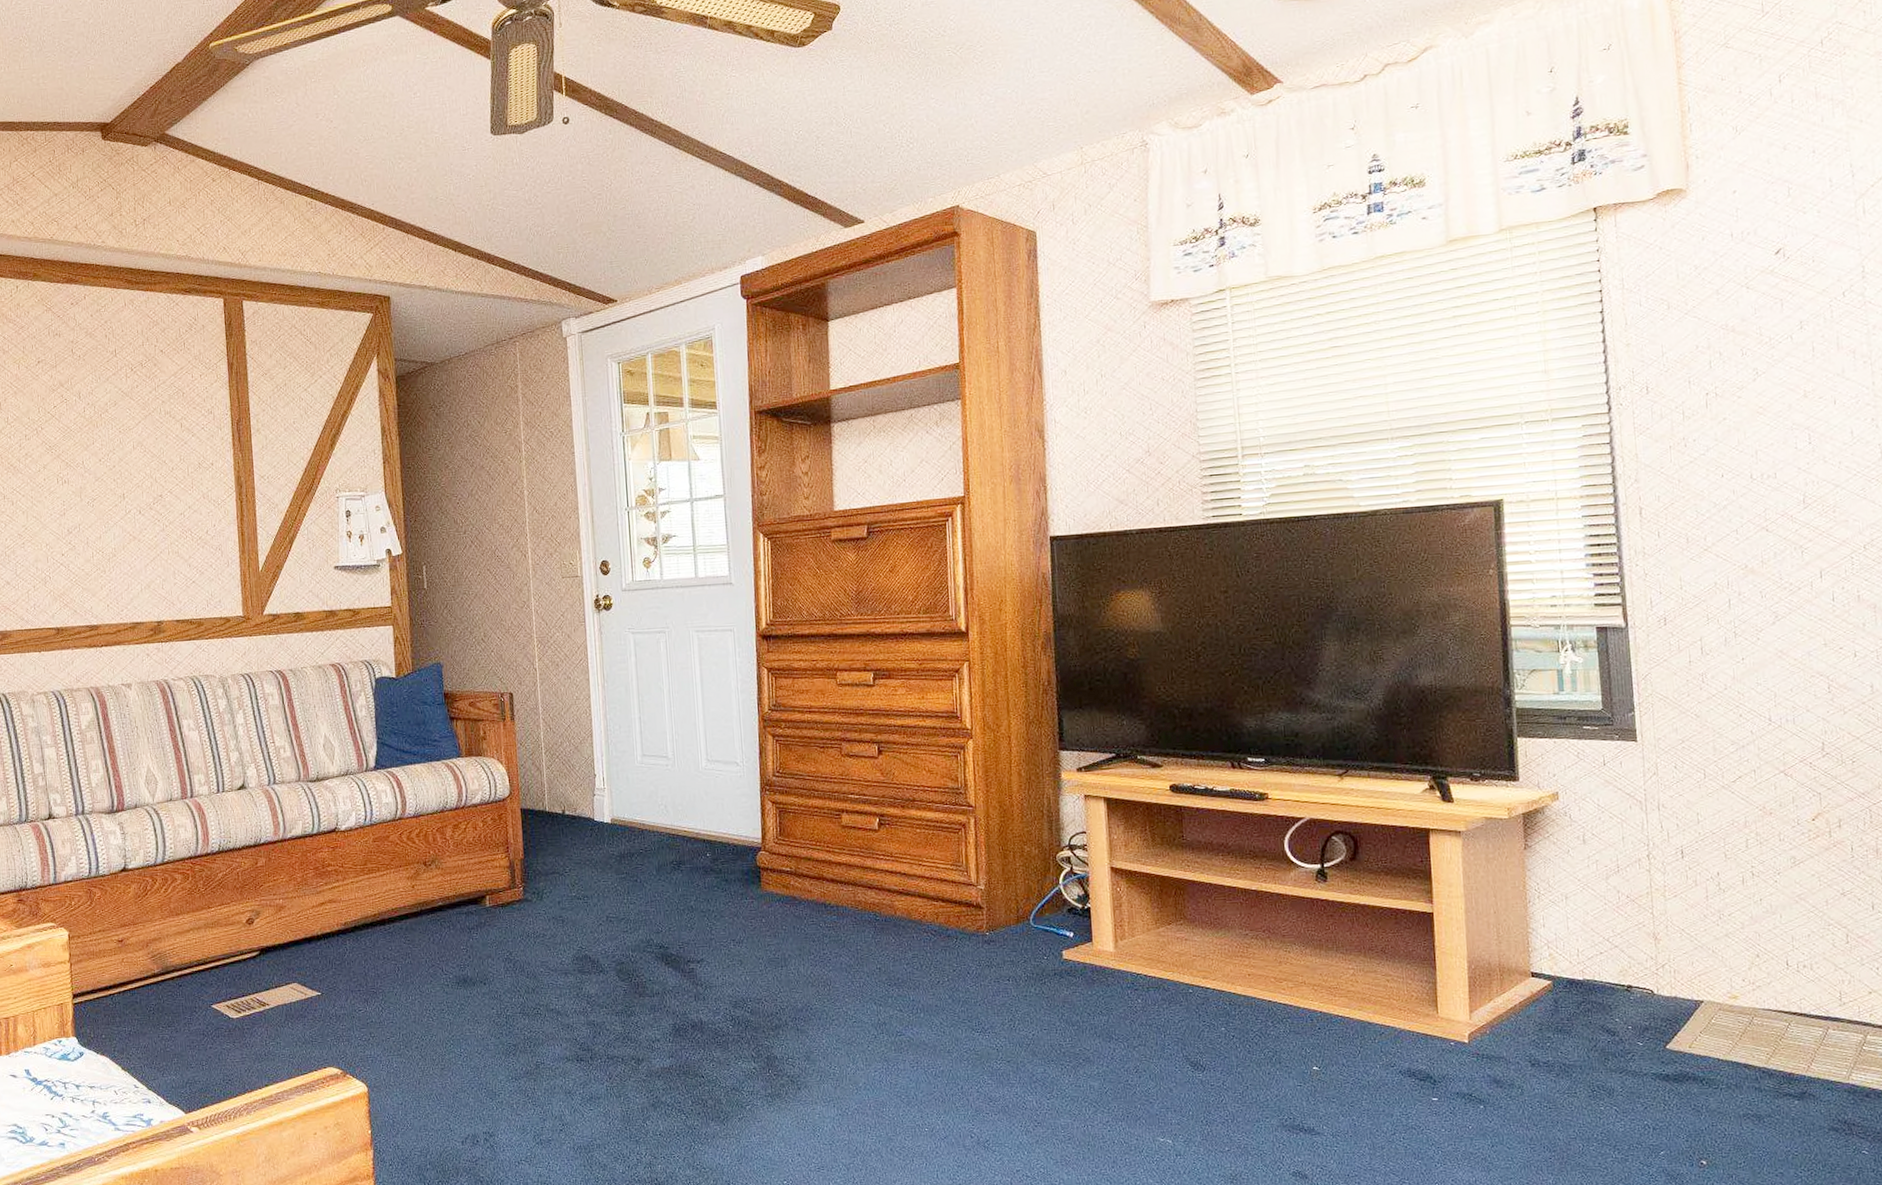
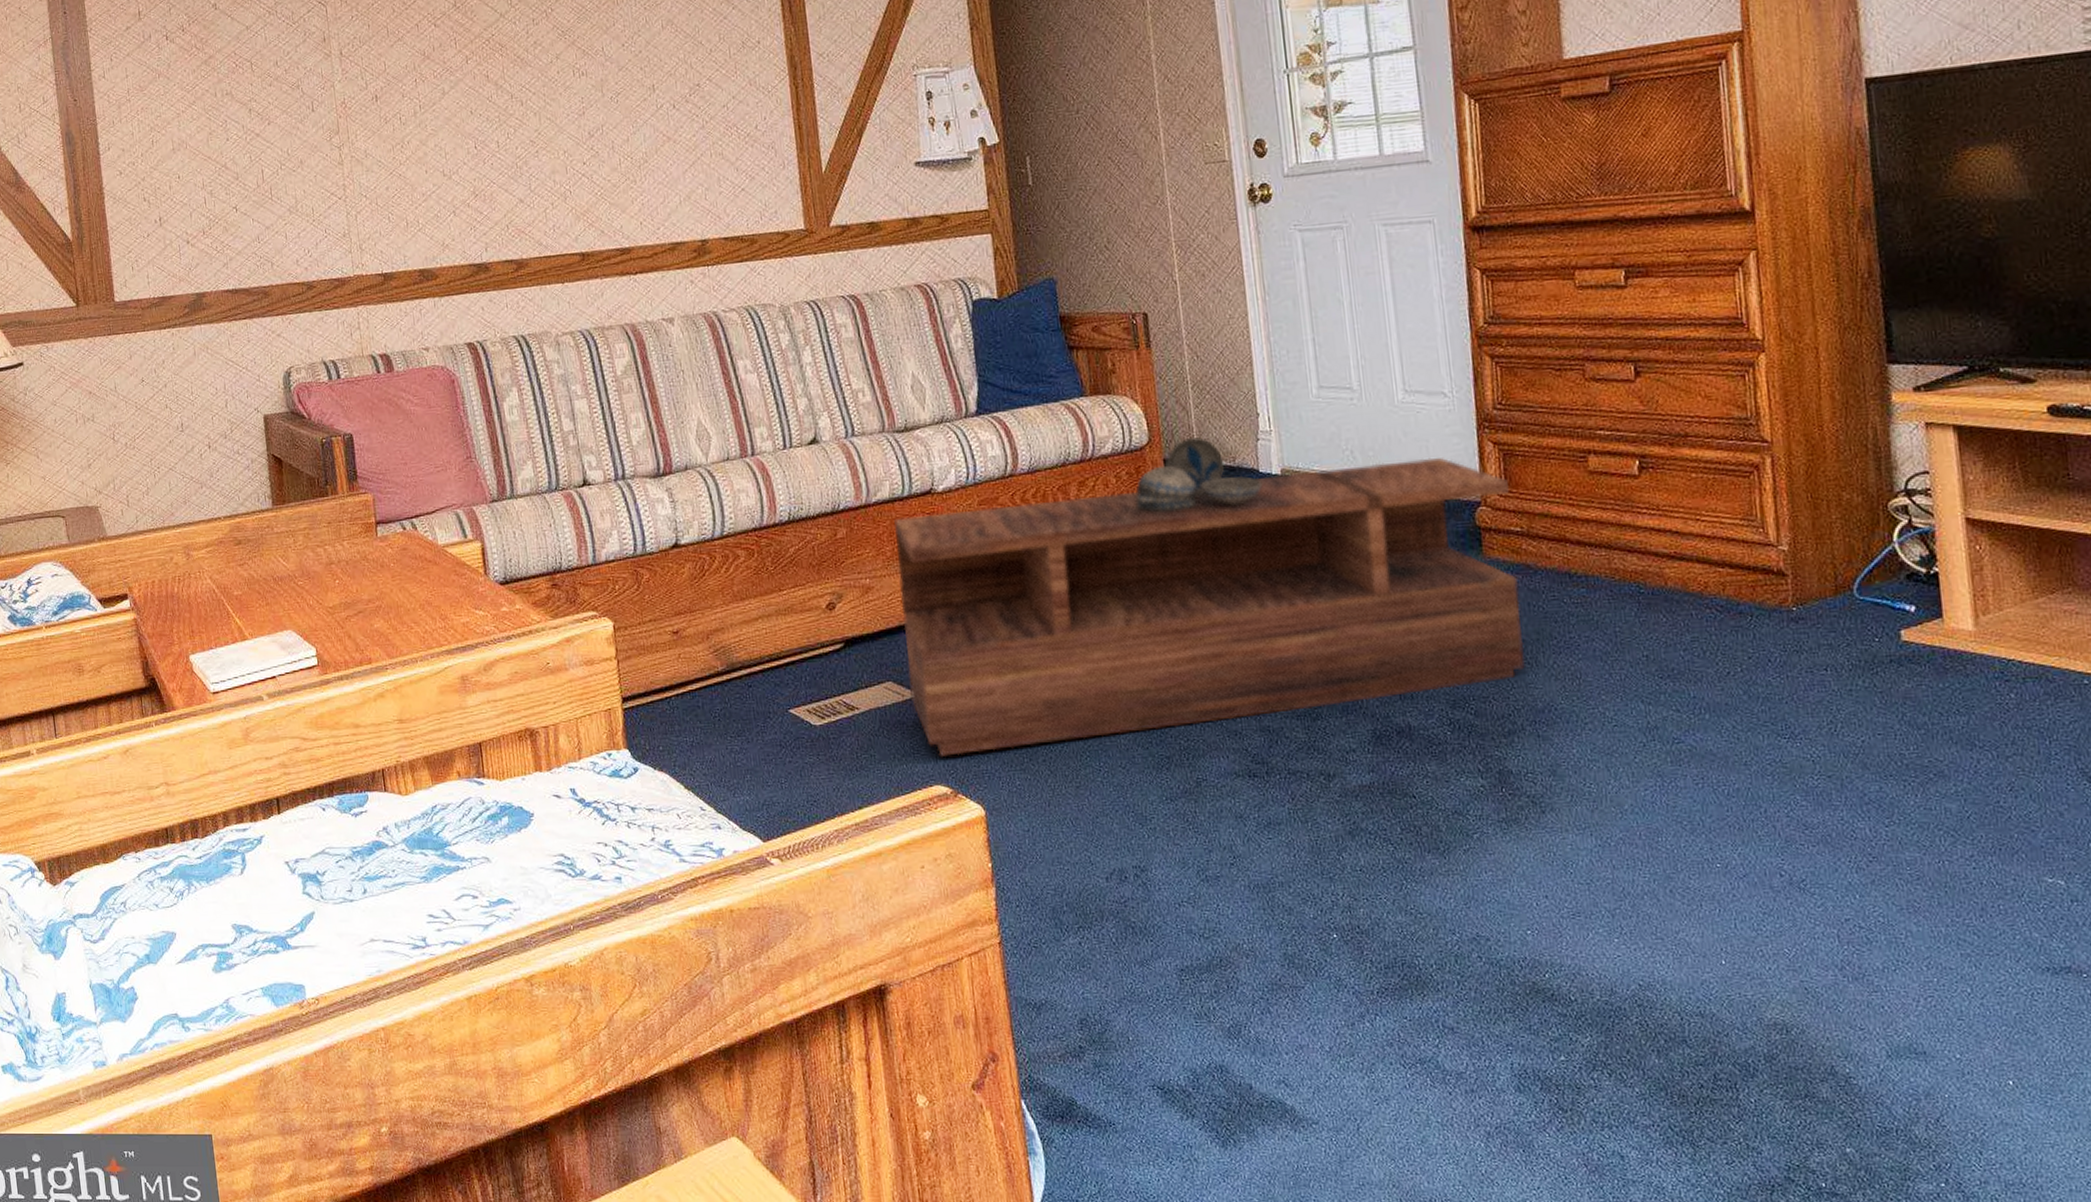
coffee table: none [304,812,790,1044] -> present [893,457,1525,756]
decorative bowl: none [498,792,597,851] -> present [1135,437,1263,513]

